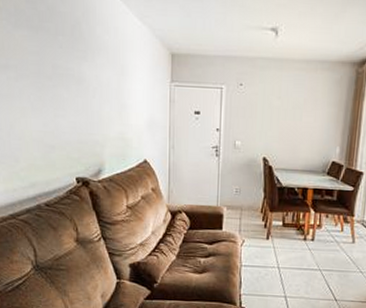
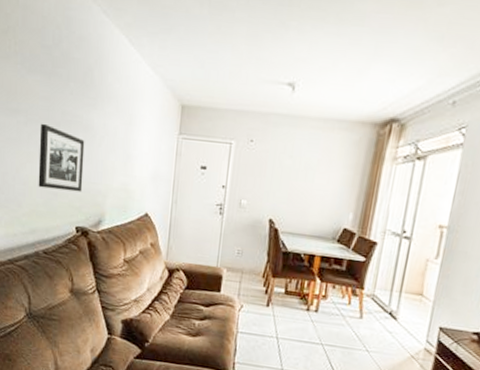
picture frame: none [31,78,80,144] -> present [38,123,85,192]

